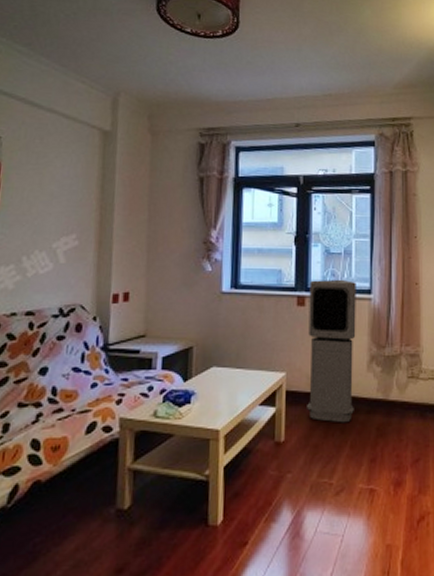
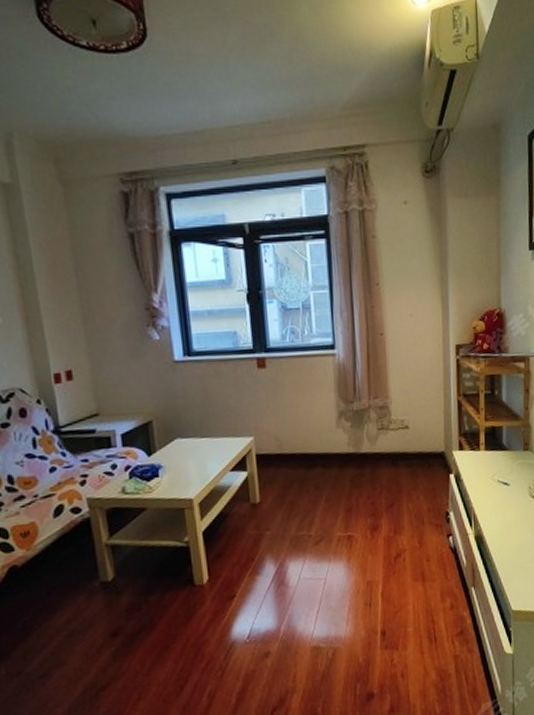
air purifier: present [307,279,356,423] -> none [268,336,327,480]

